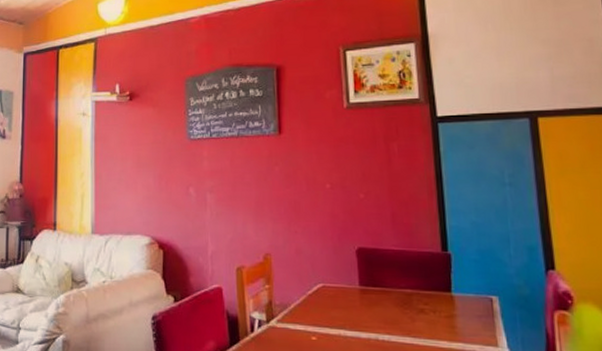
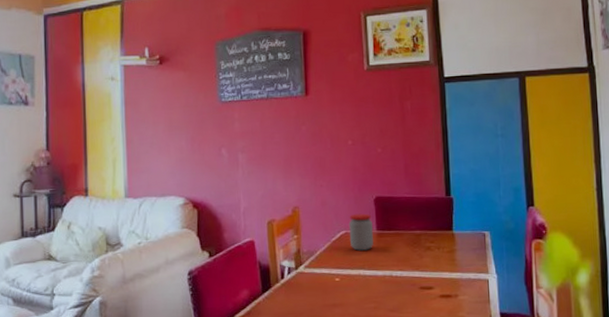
jar: none [327,265,357,308] -> present [348,213,374,251]

